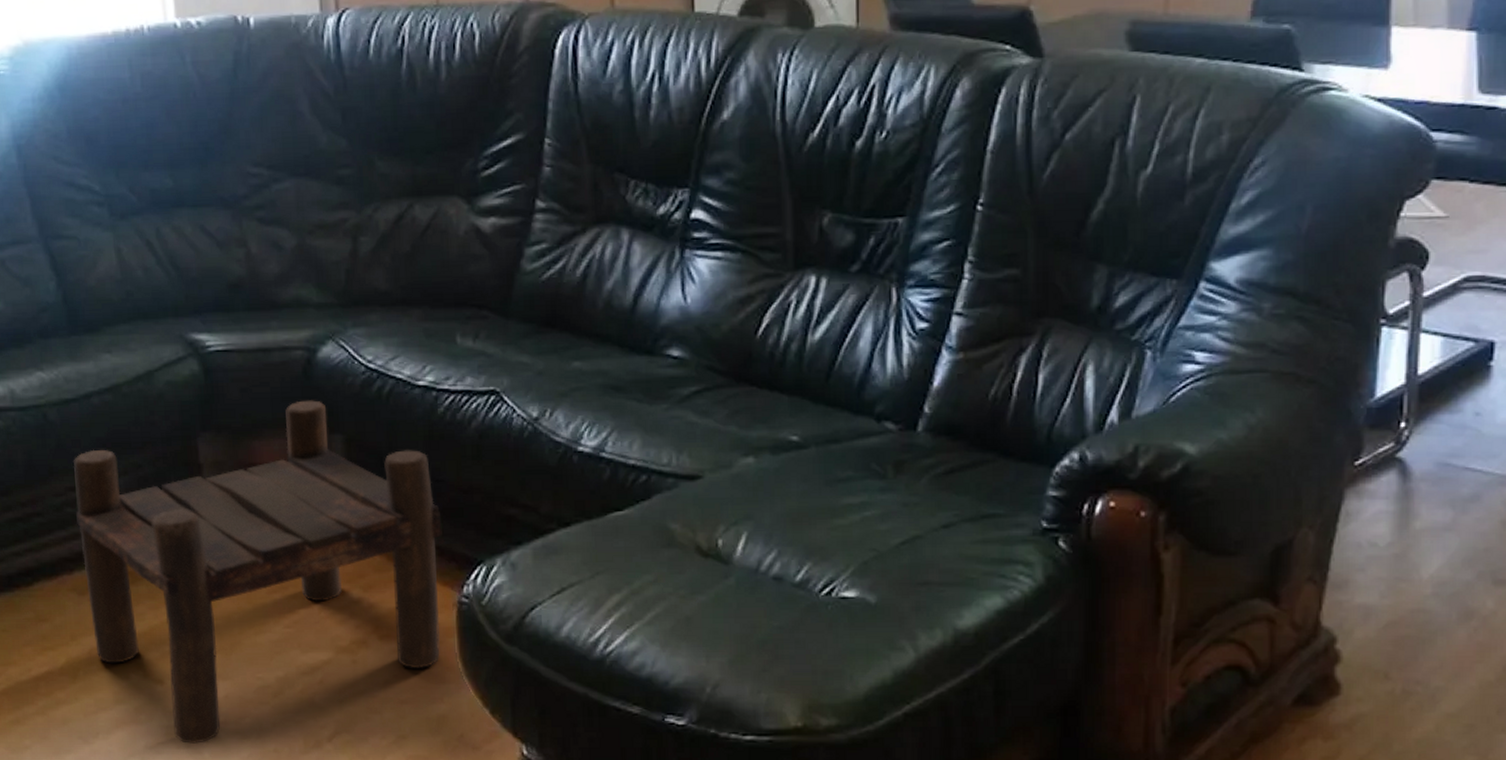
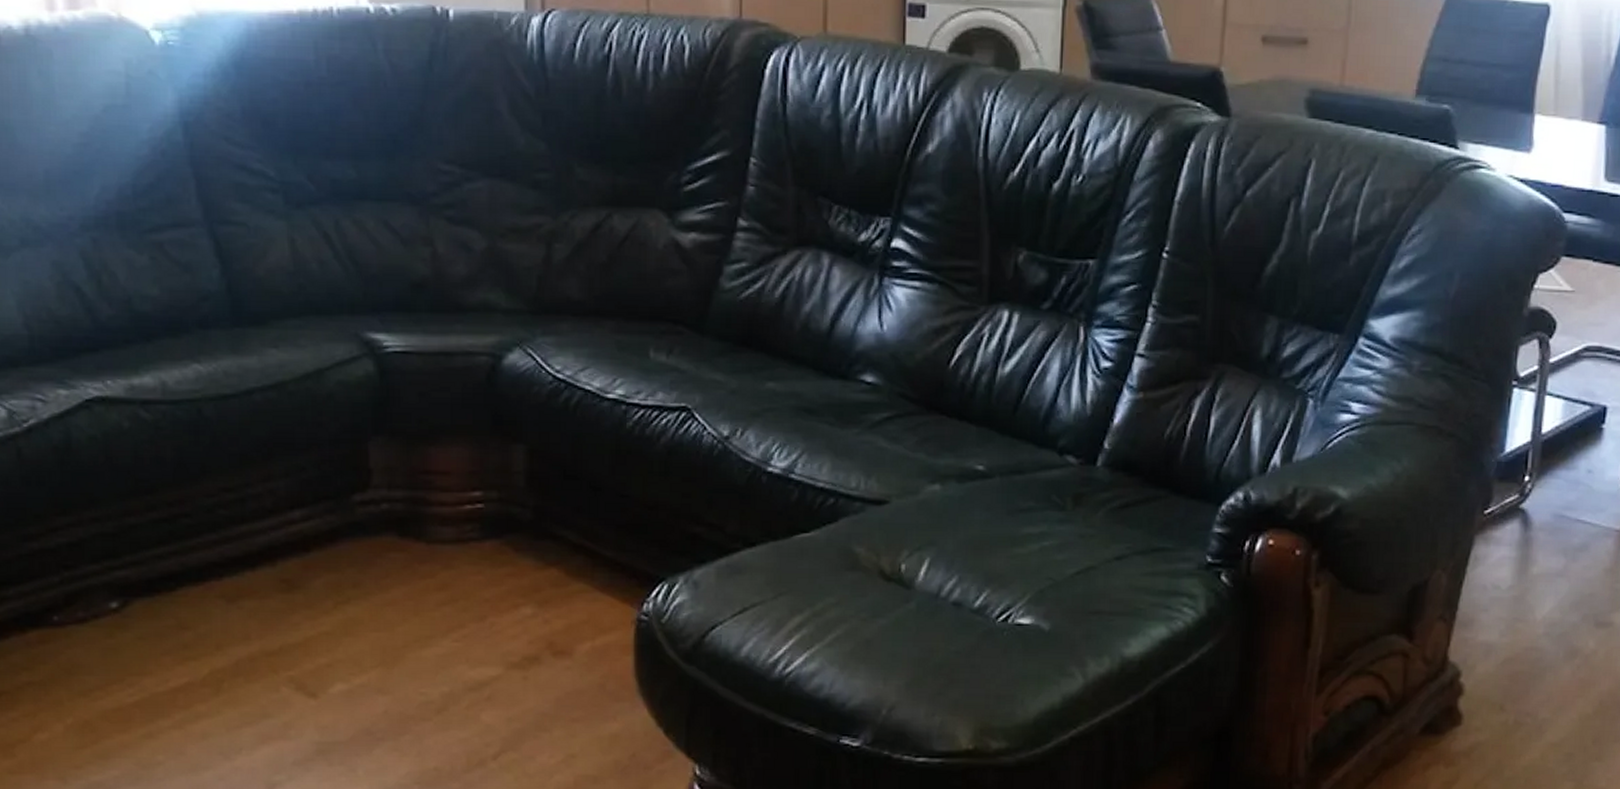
stool: present [72,400,442,744] -> none [228,408,625,761]

